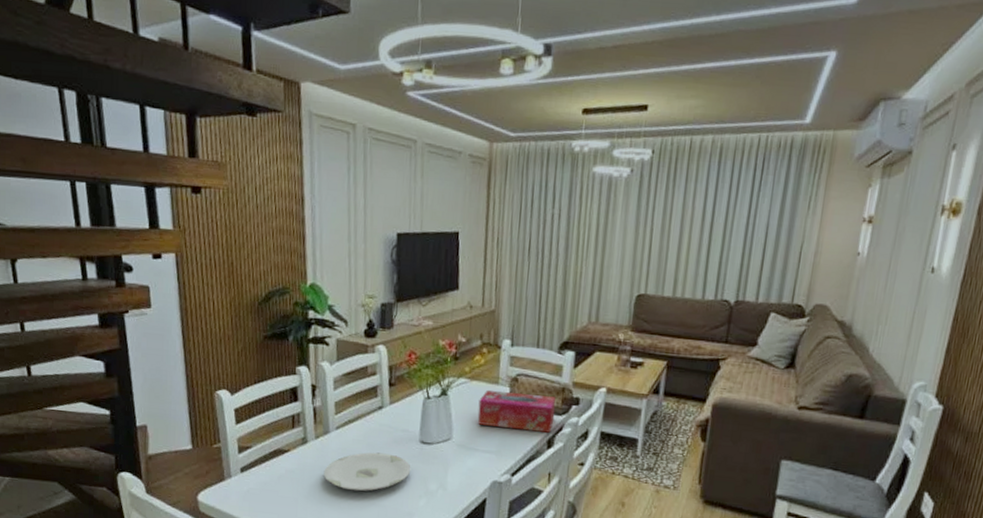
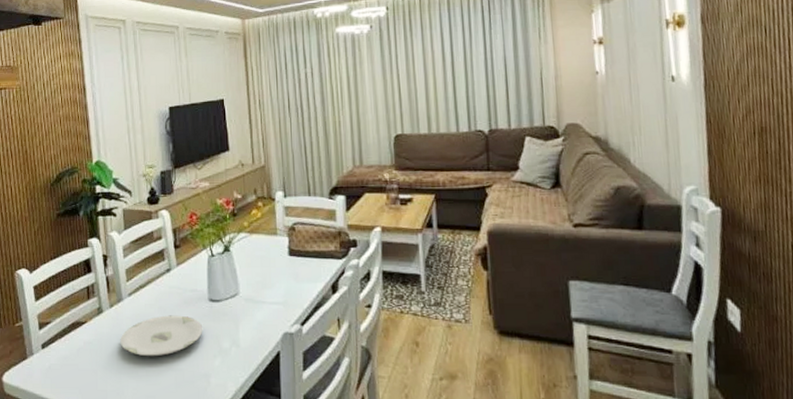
tissue box: present [477,389,556,433] -> none [260,241,335,278]

